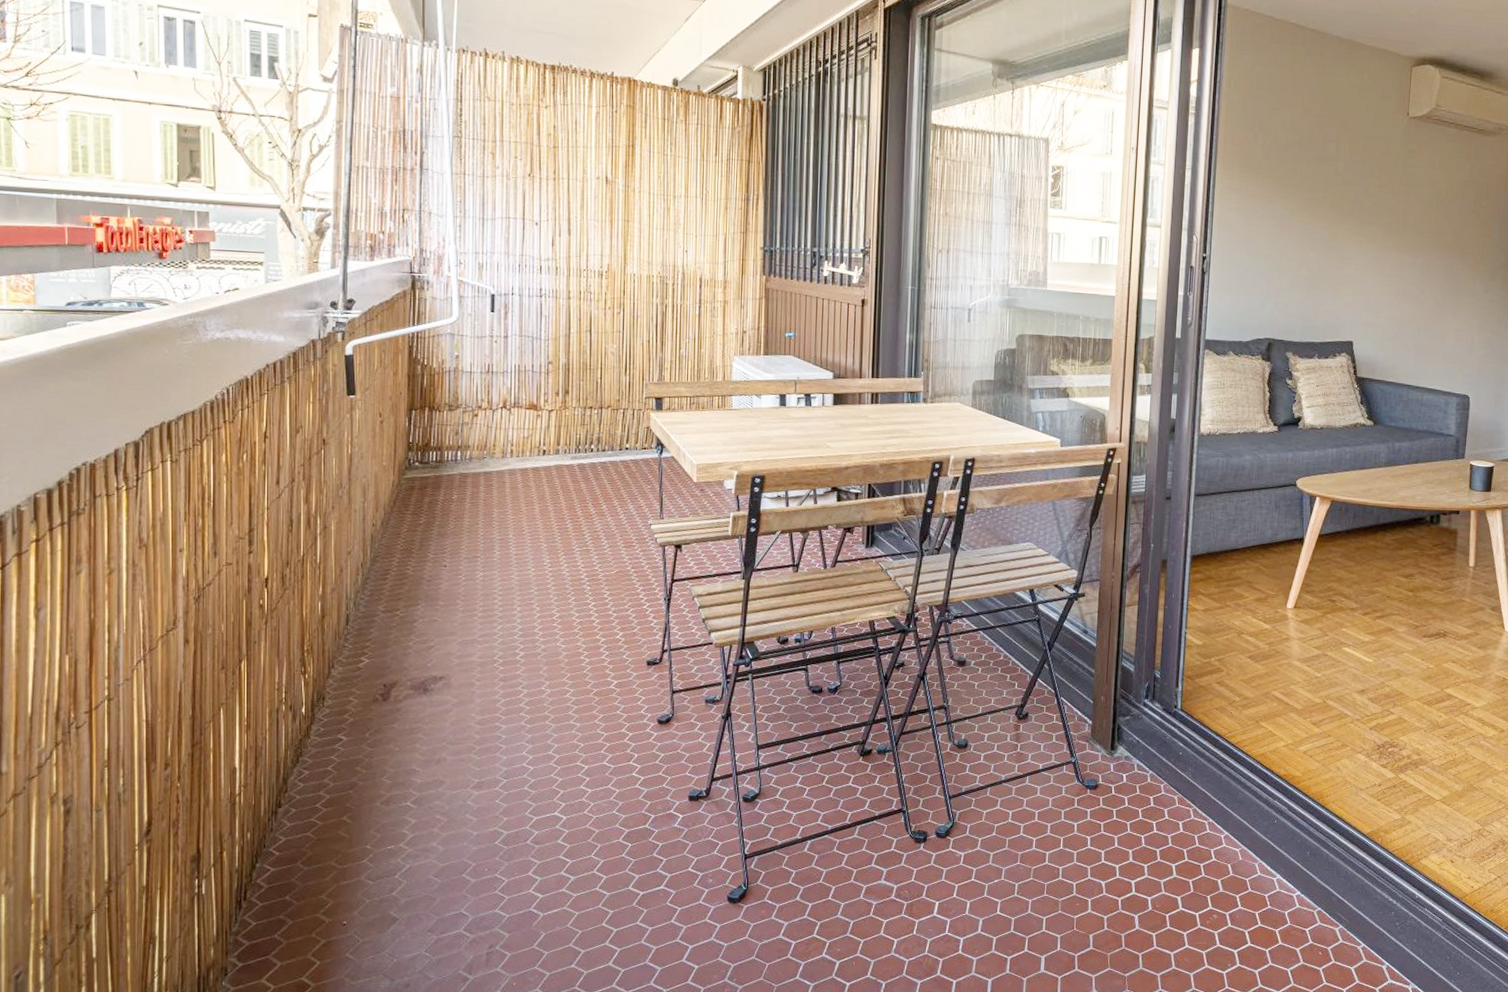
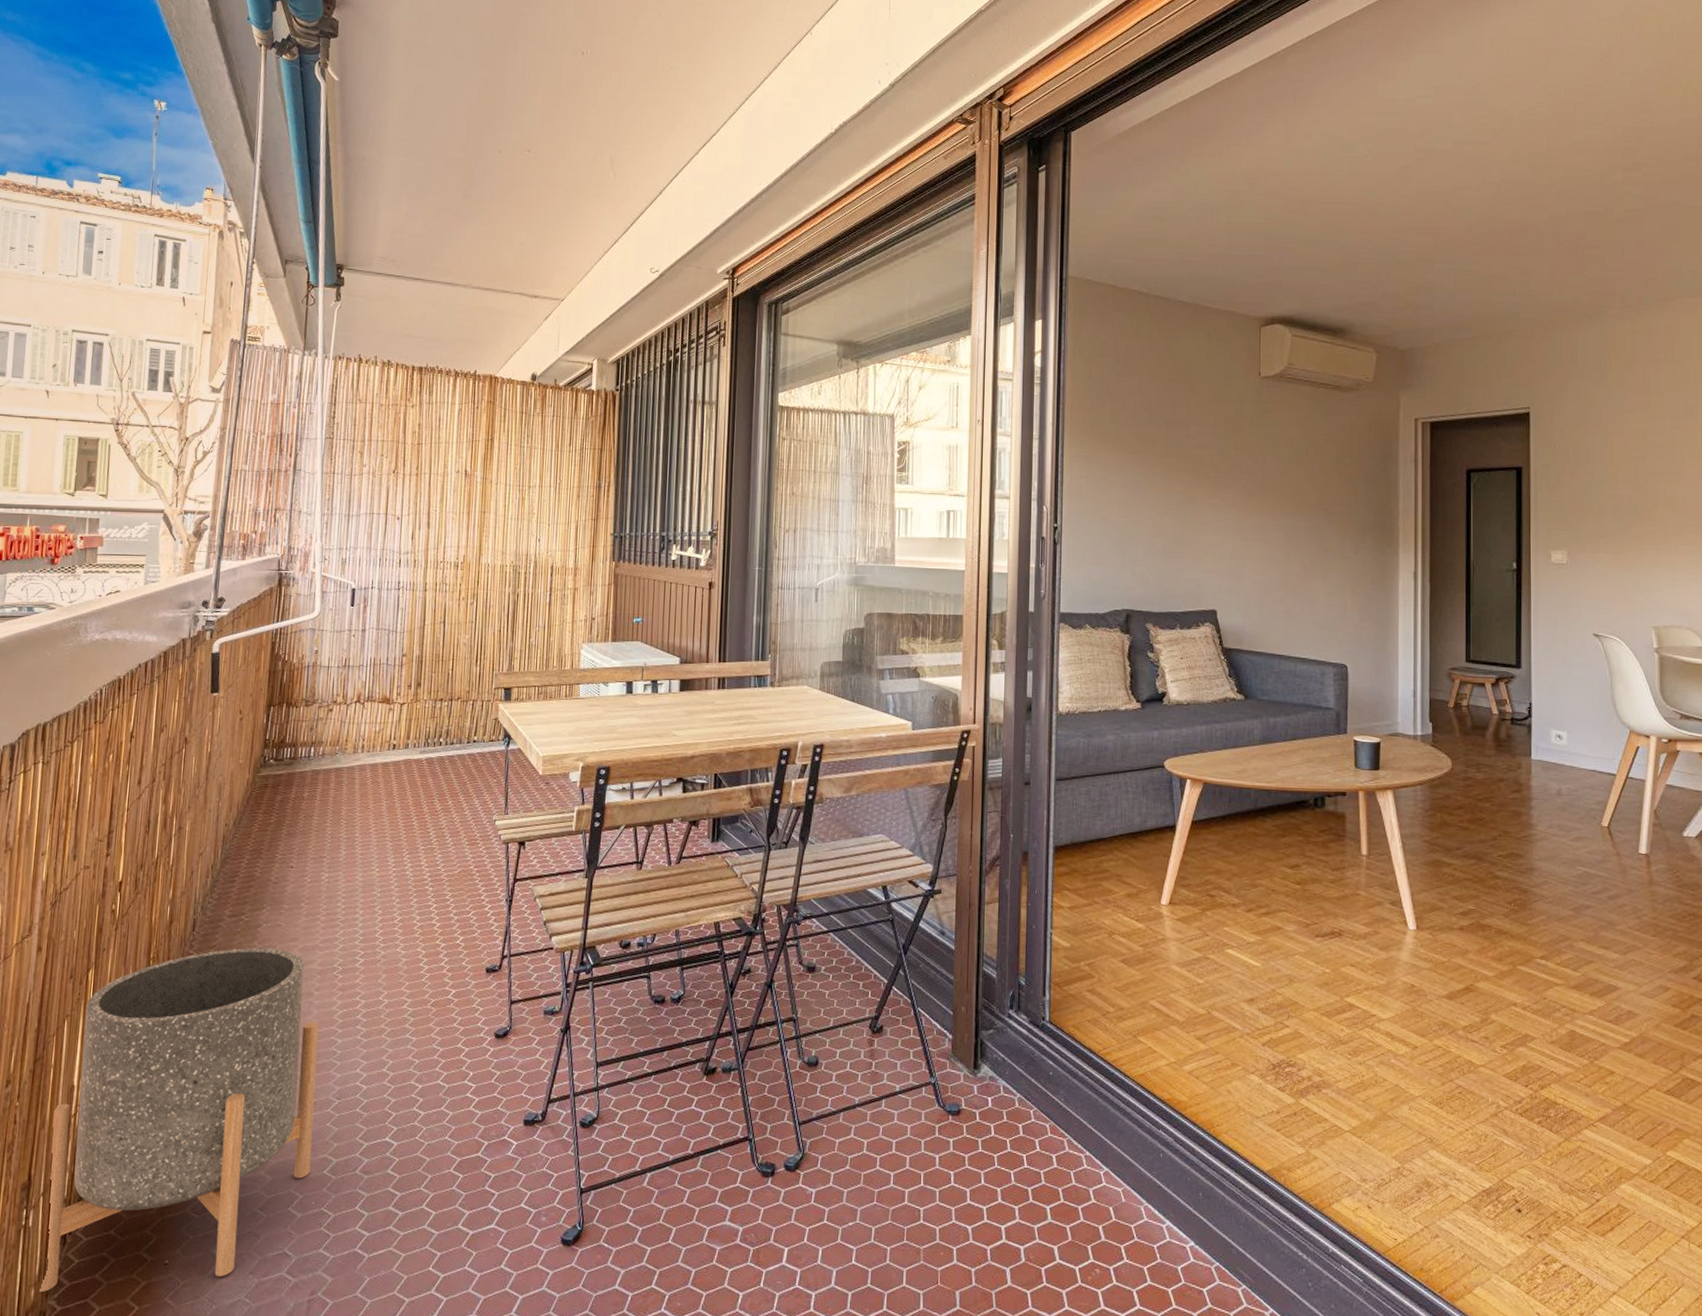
planter: none [217,641,483,952] -> present [38,947,320,1293]

